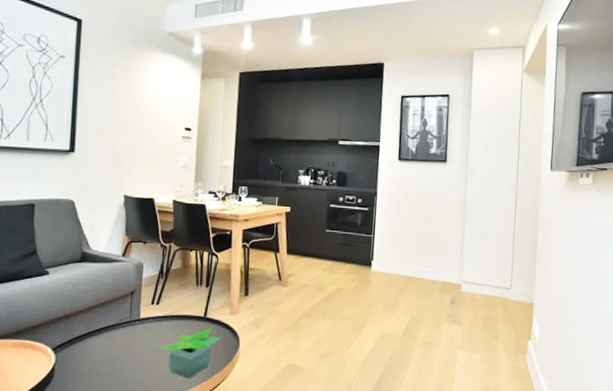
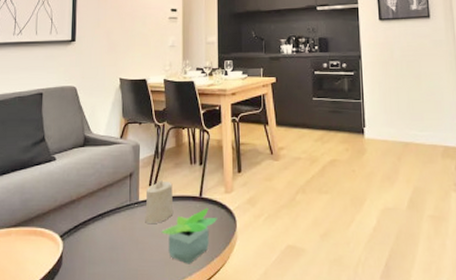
candle: none [145,299,177,340] -> present [145,179,173,223]

